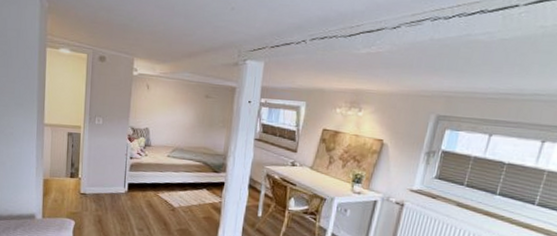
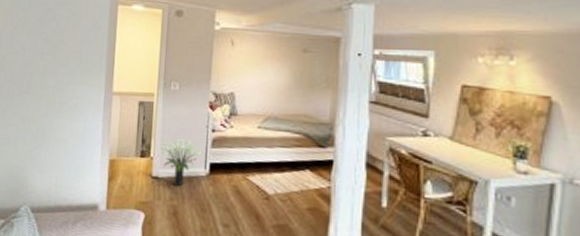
potted plant: none [87,163,123,200] -> present [160,138,203,186]

